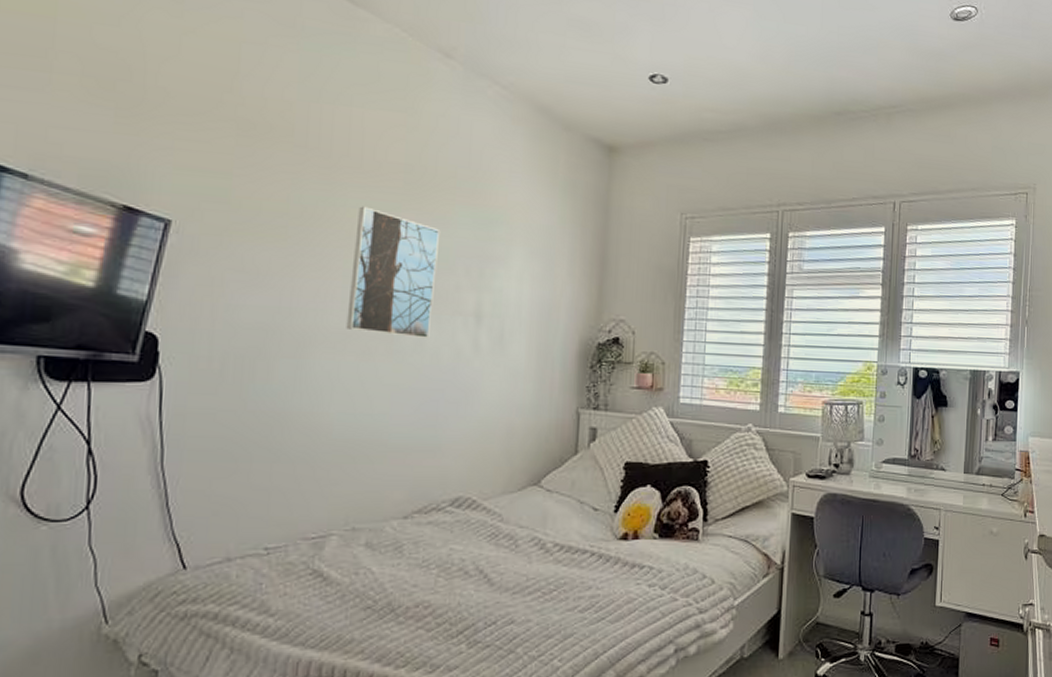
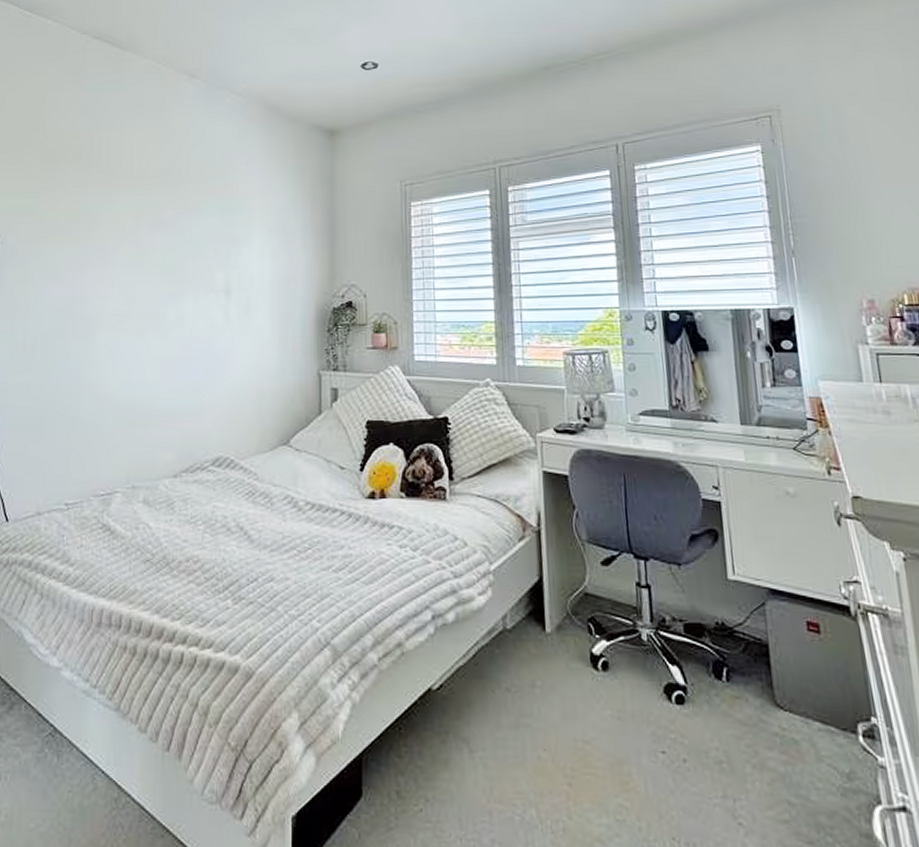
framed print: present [346,206,441,339] -> none [123,207,194,315]

